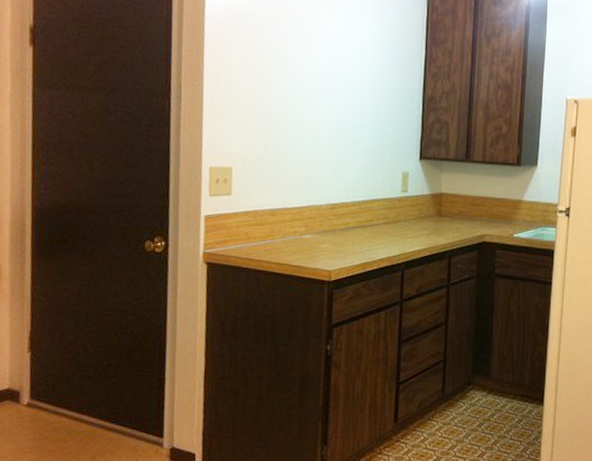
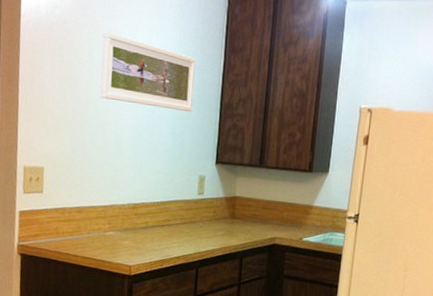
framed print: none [293,23,396,107] -> present [100,31,196,112]

